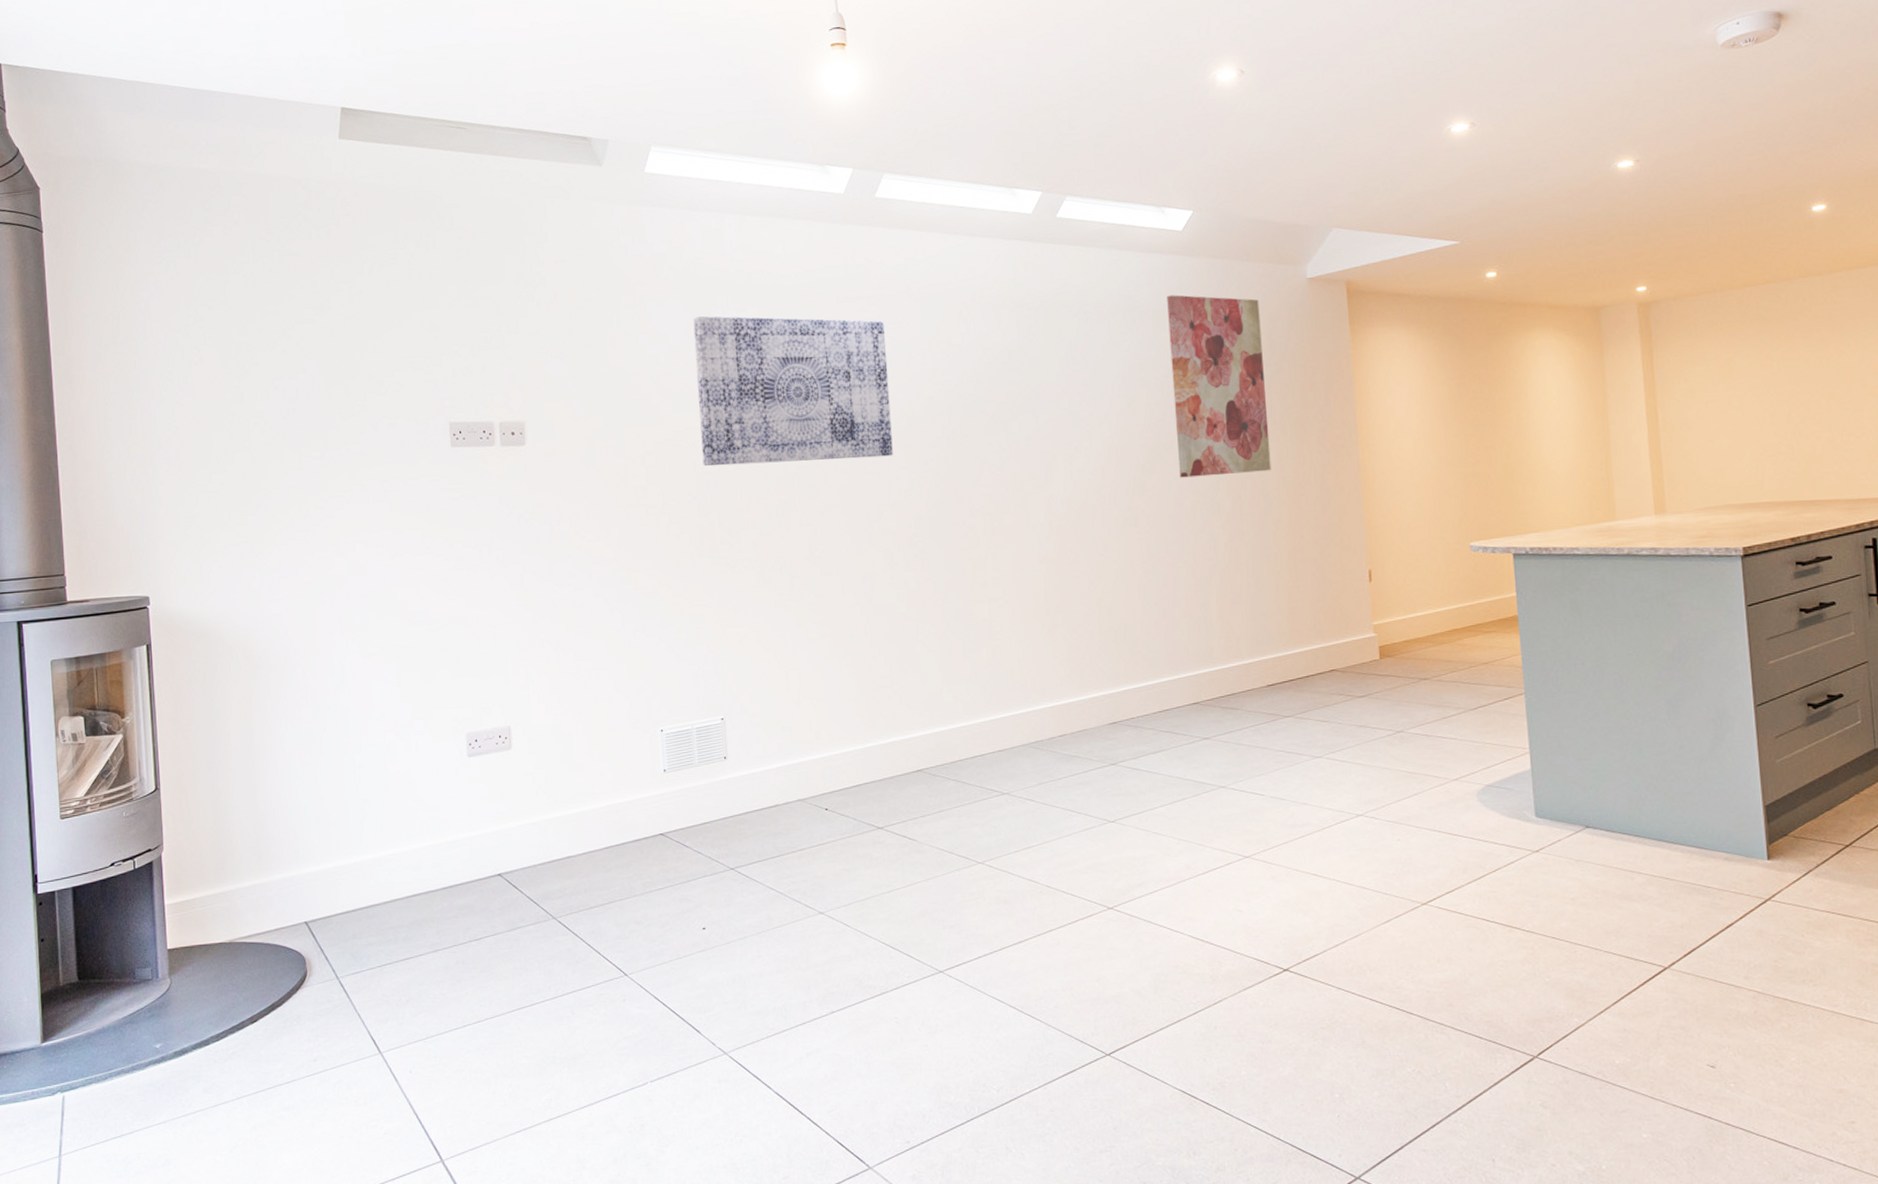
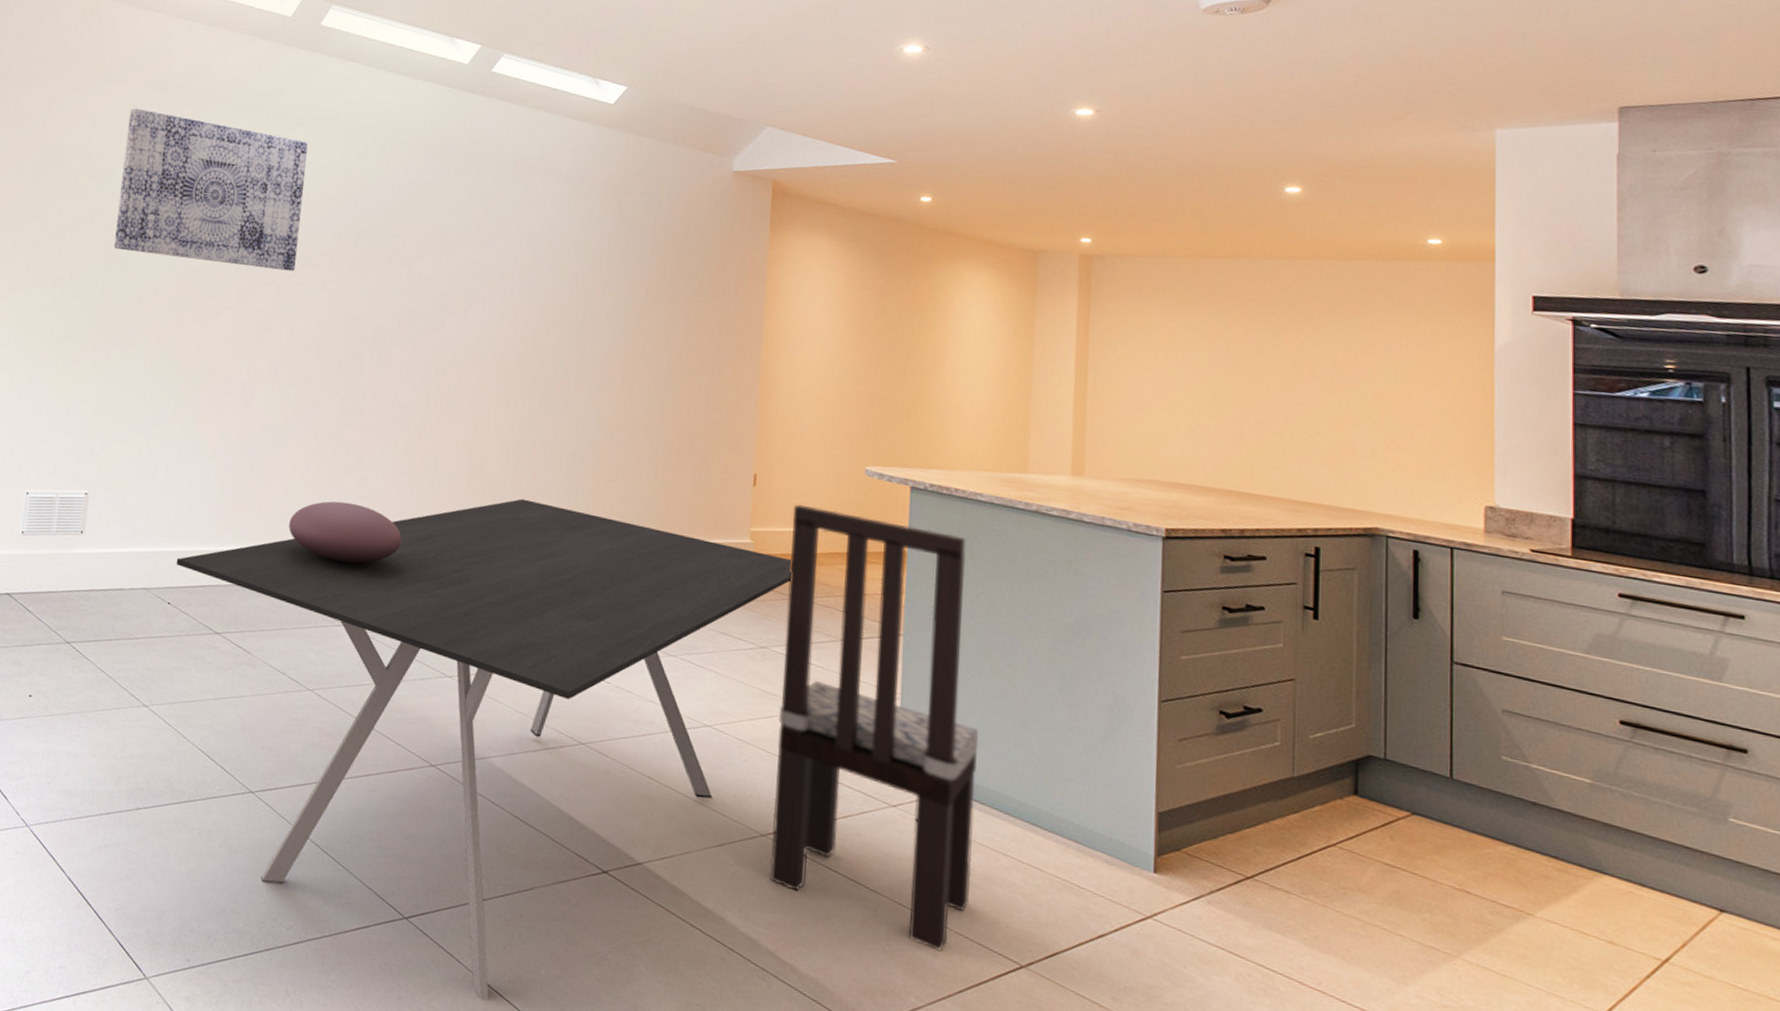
dining table: none [826,637,1416,1112] -> present [176,498,792,1001]
decorative bowl: none [932,674,1045,735] -> present [289,501,402,564]
wall art: present [1167,295,1271,478] -> none [574,164,681,355]
dining chair: none [1409,590,1613,972] -> present [770,504,980,952]

